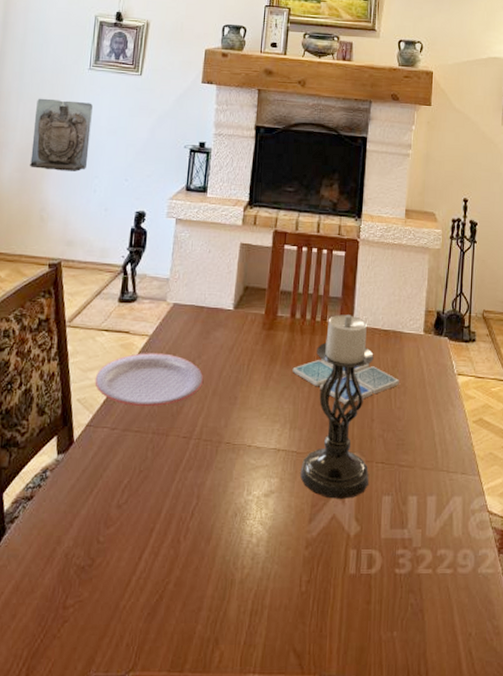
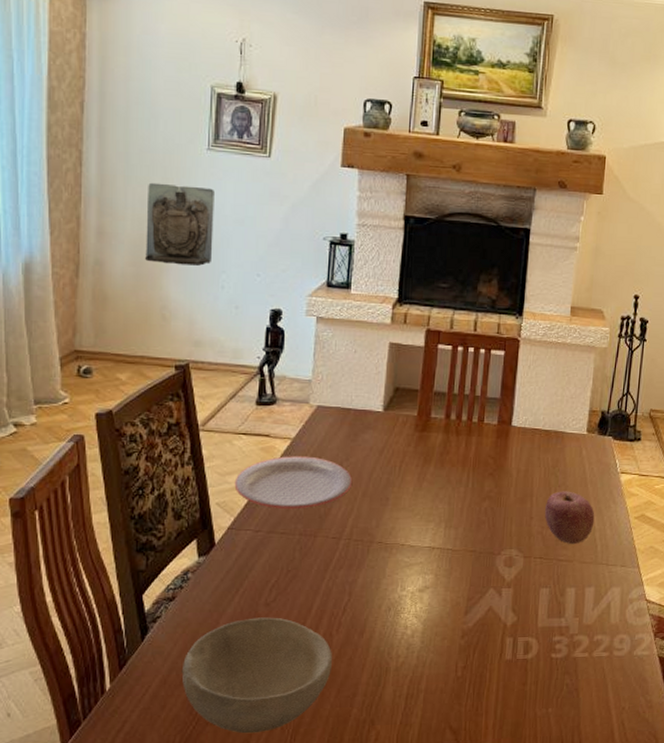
bowl: none [34,520,180,650] -> present [181,617,333,734]
drink coaster: present [292,359,399,404] -> none [447,460,560,503]
candle holder: present [300,314,374,499] -> none [456,415,534,592]
apple: none [386,392,434,449] -> present [545,491,595,545]

